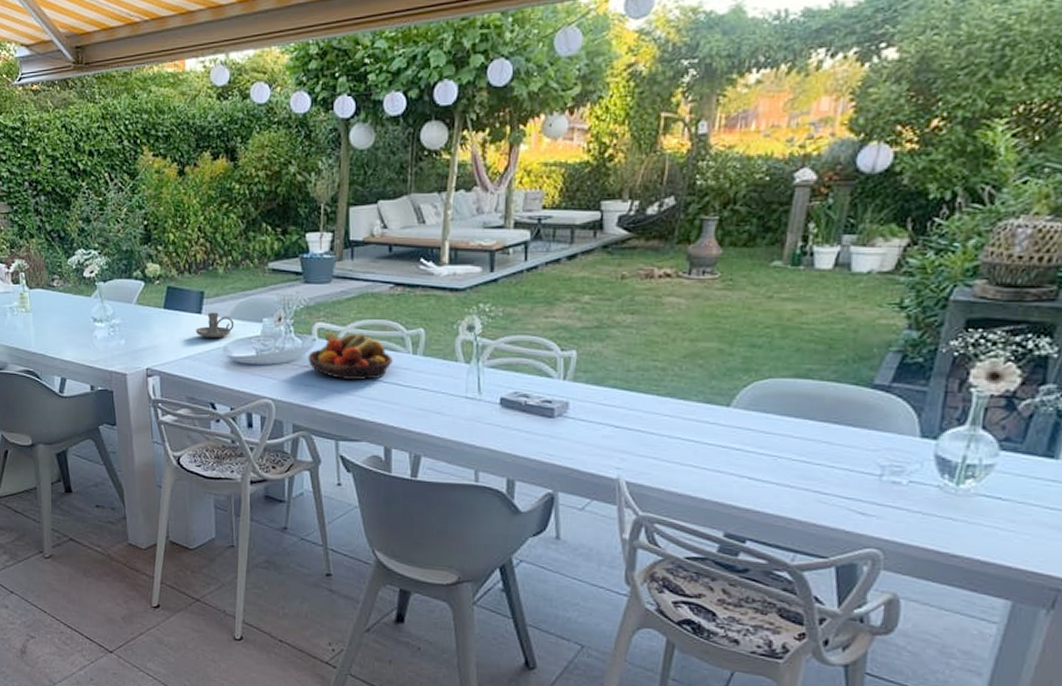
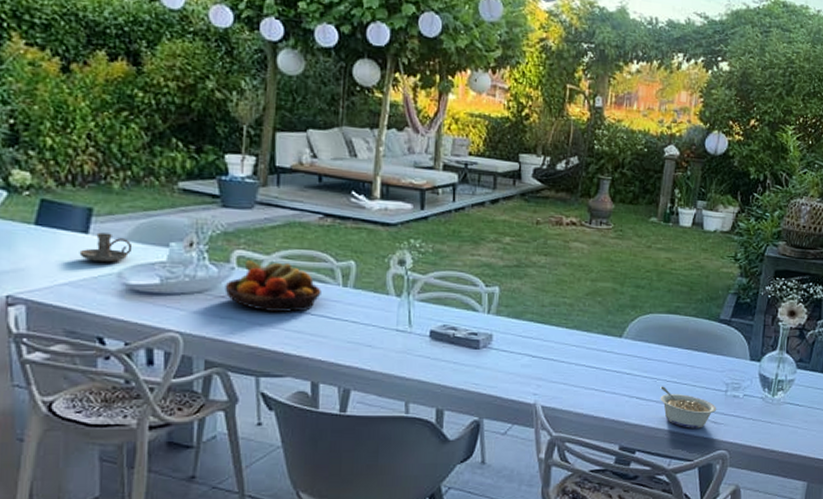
legume: none [781,465,866,520] -> present [660,386,717,428]

